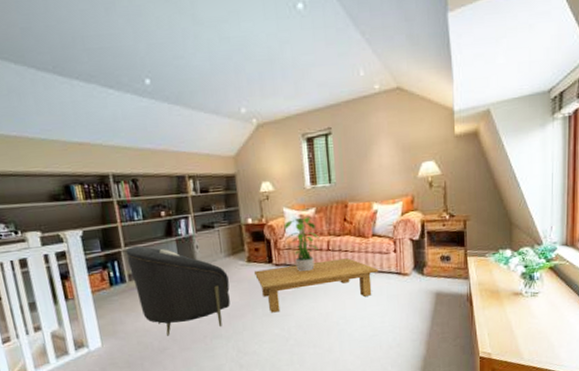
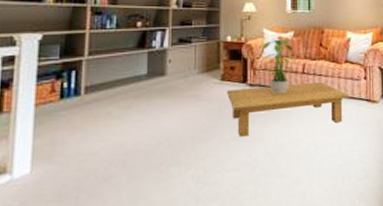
armchair: present [125,246,230,336] -> none [88,56,198,161]

